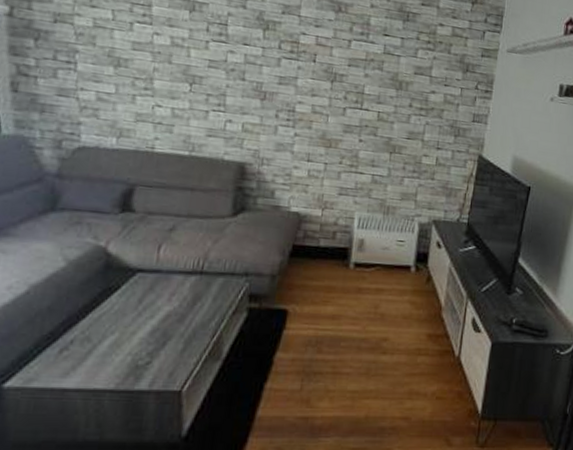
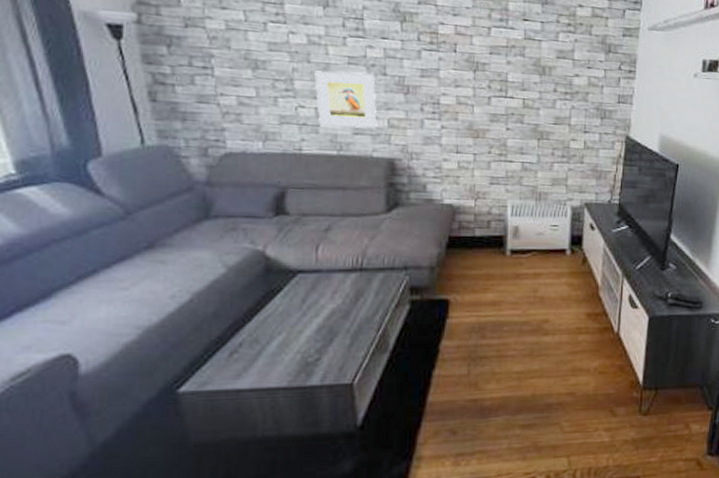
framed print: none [174,71,233,132] -> present [315,70,377,129]

